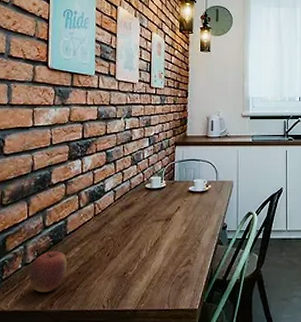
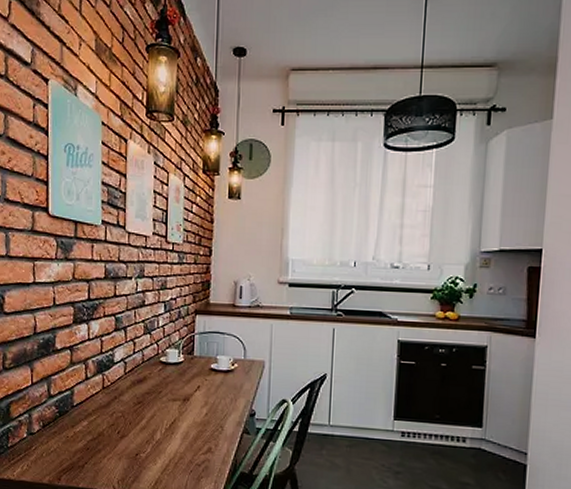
apple: present [30,251,68,293] -> none [36,422,75,466]

